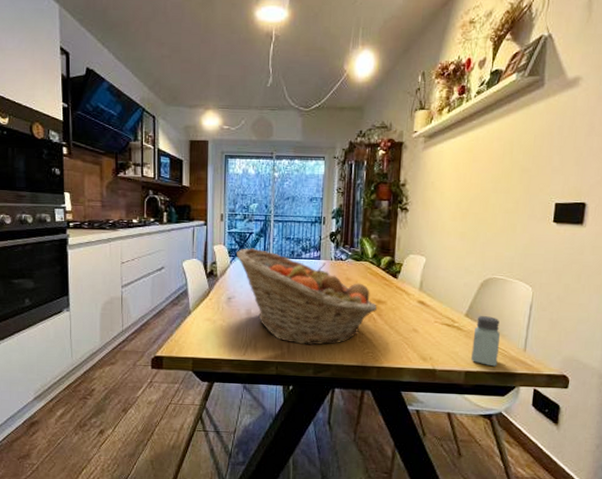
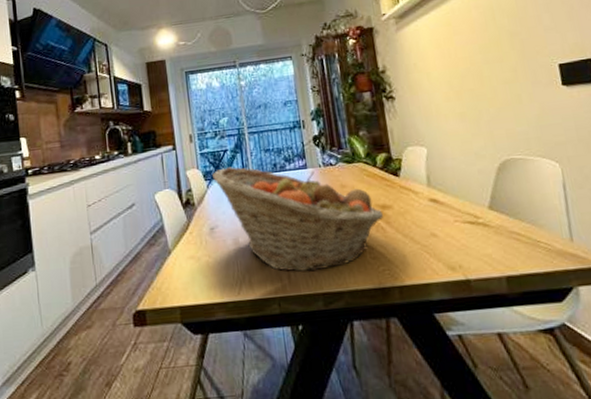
saltshaker: present [471,316,500,367] -> none [503,204,543,266]

